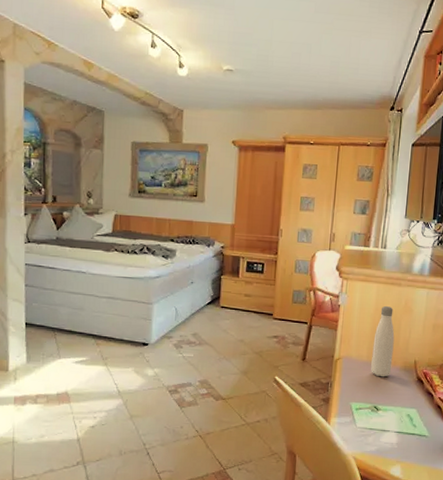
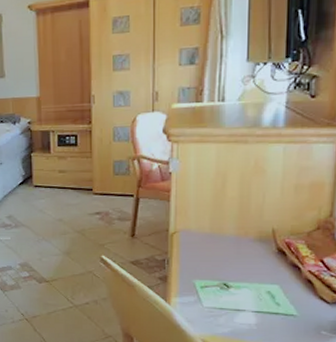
water bottle: present [371,305,395,377] -> none [216,168,244,250]

